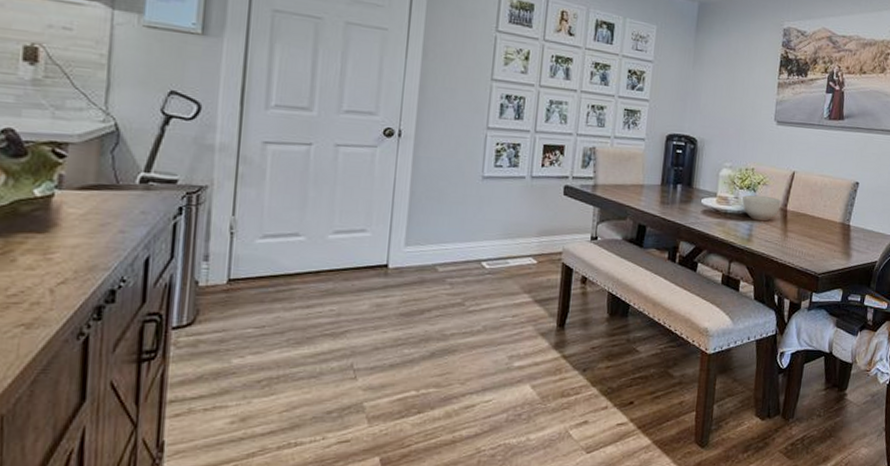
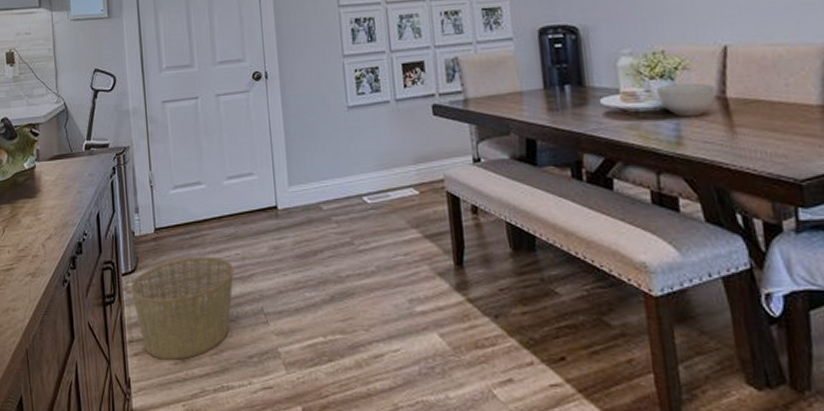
basket: none [182,311,326,419] -> present [131,256,235,360]

